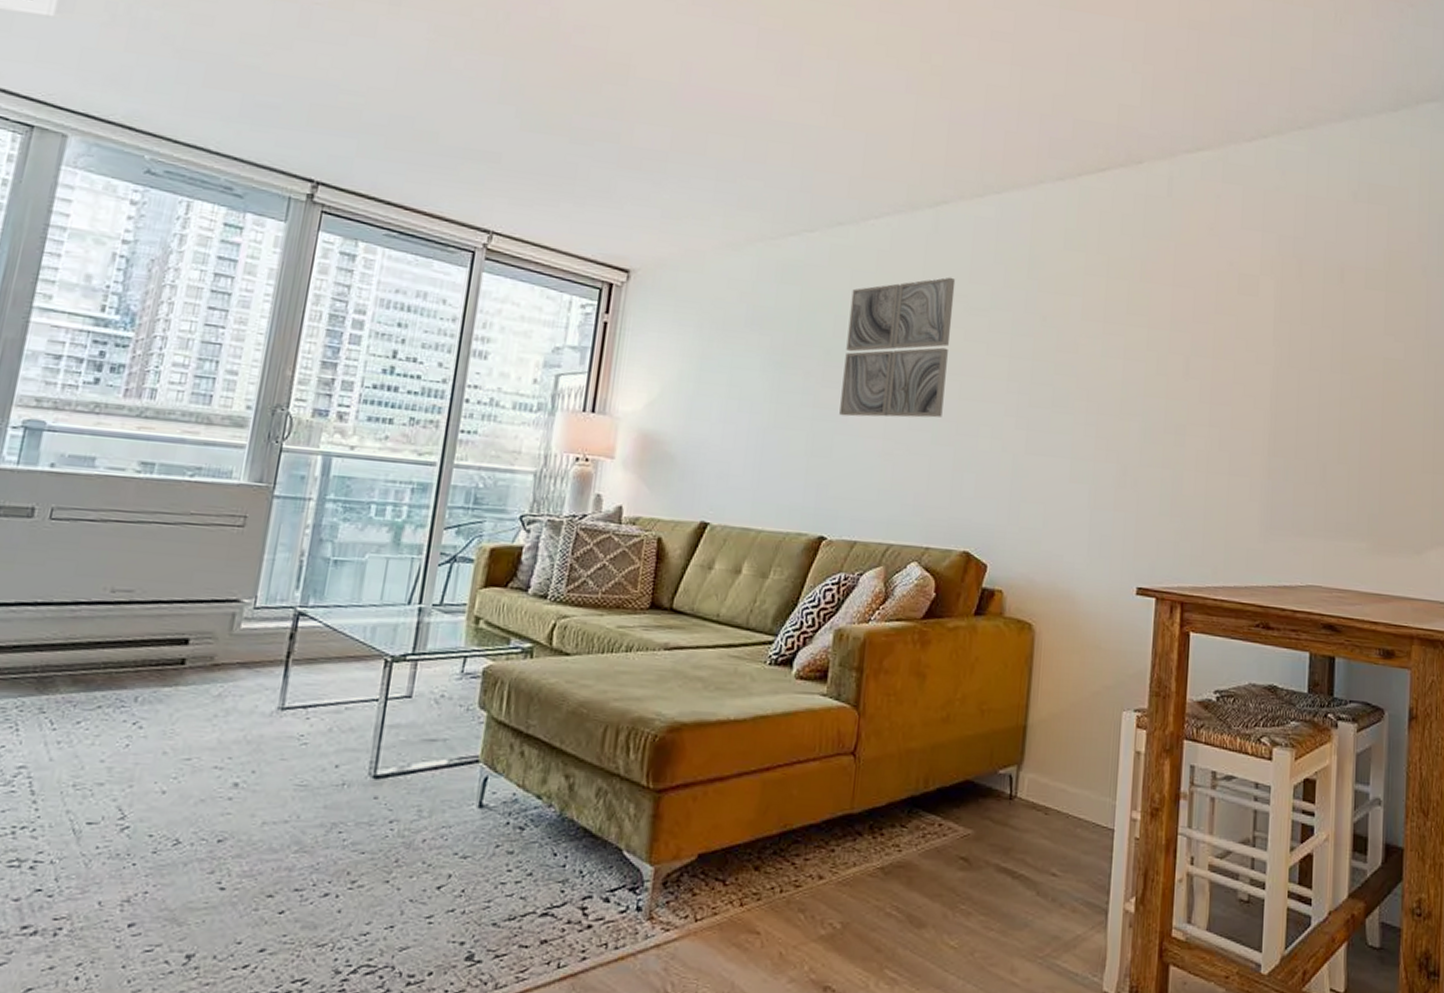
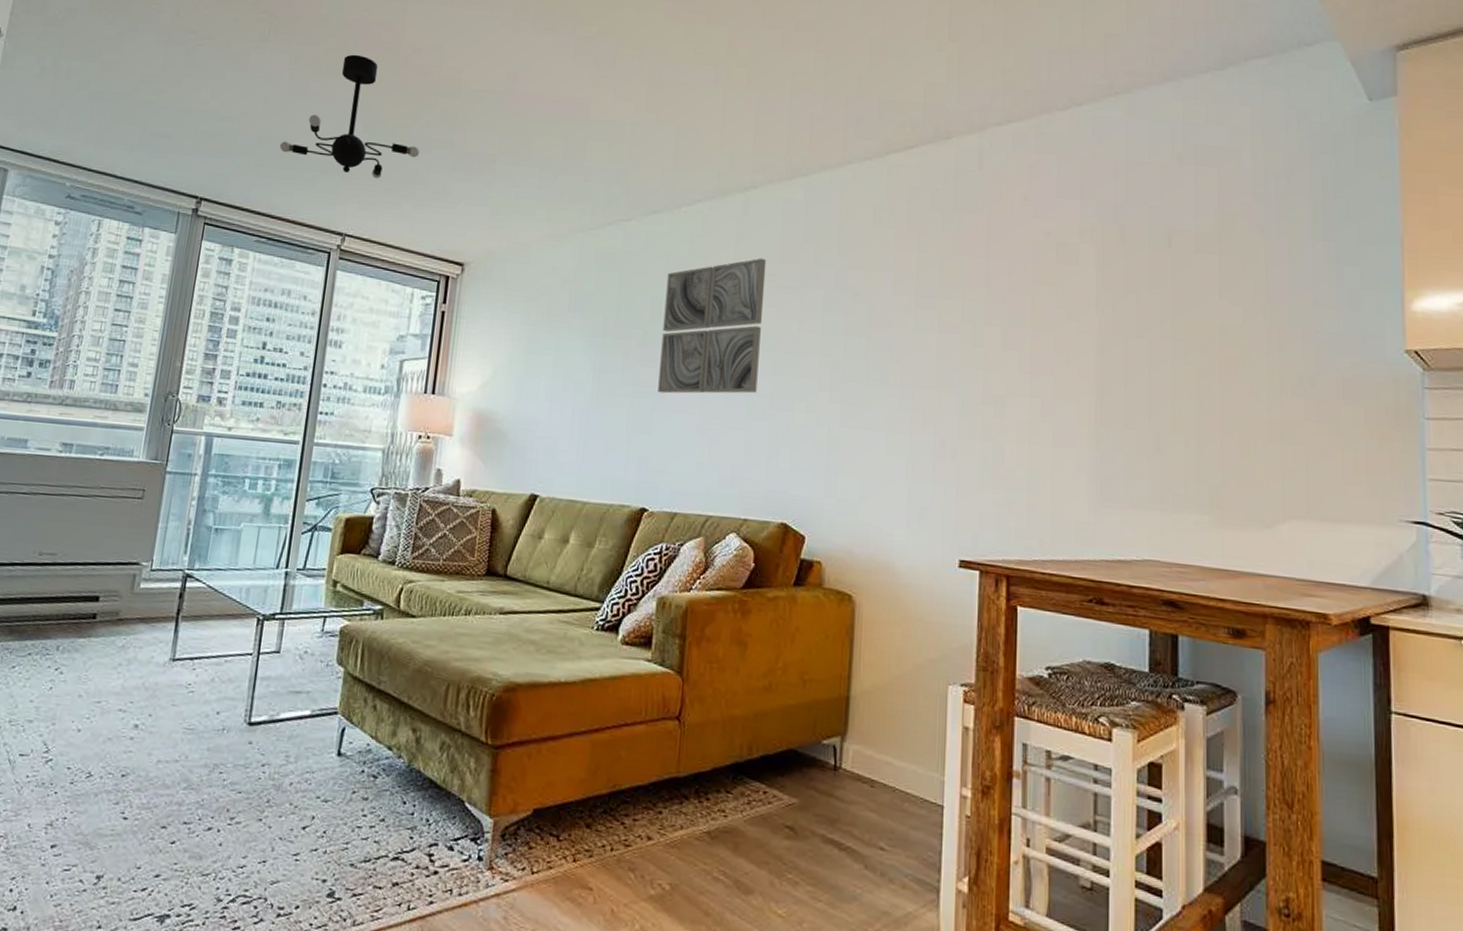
ceiling light fixture: none [415,28,581,172] -> present [280,54,420,179]

